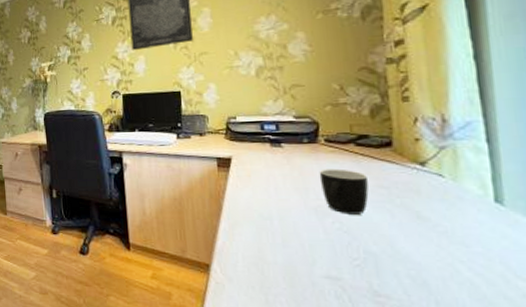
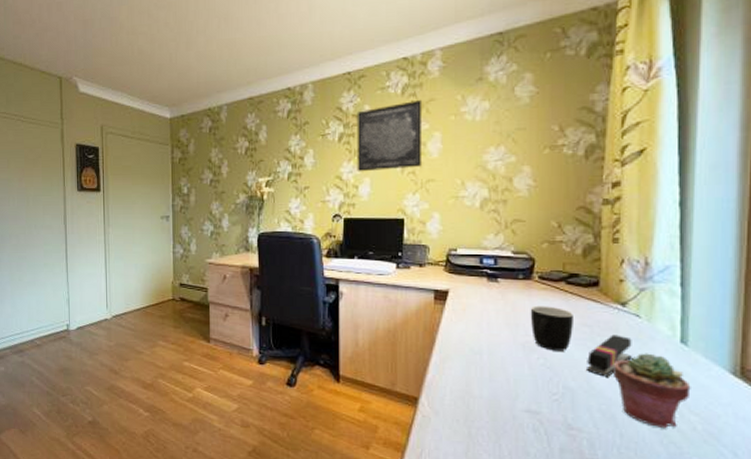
stapler: none [388,196,439,241] -> present [587,334,632,377]
potted succulent: none [418,214,515,296] -> present [612,353,691,429]

